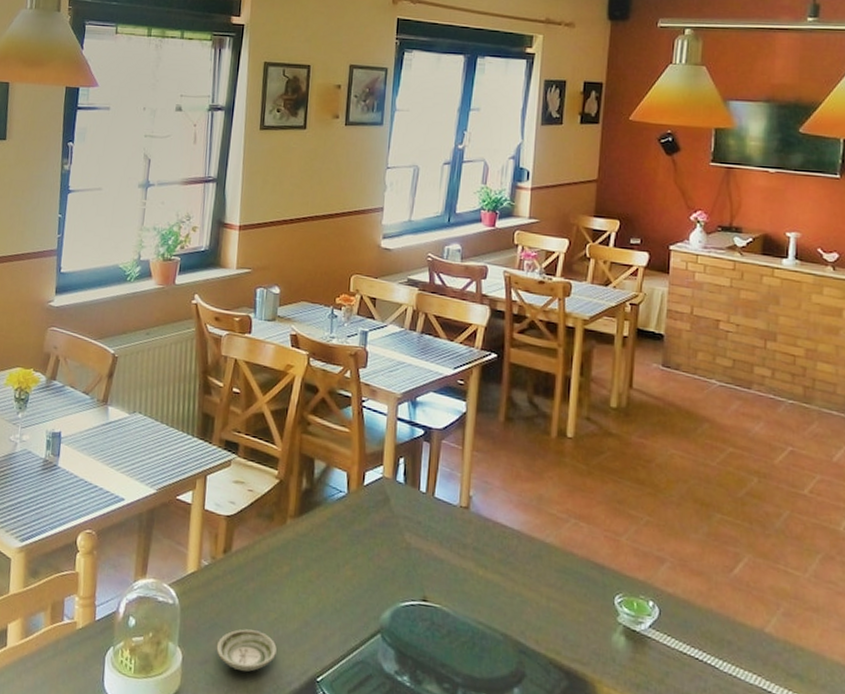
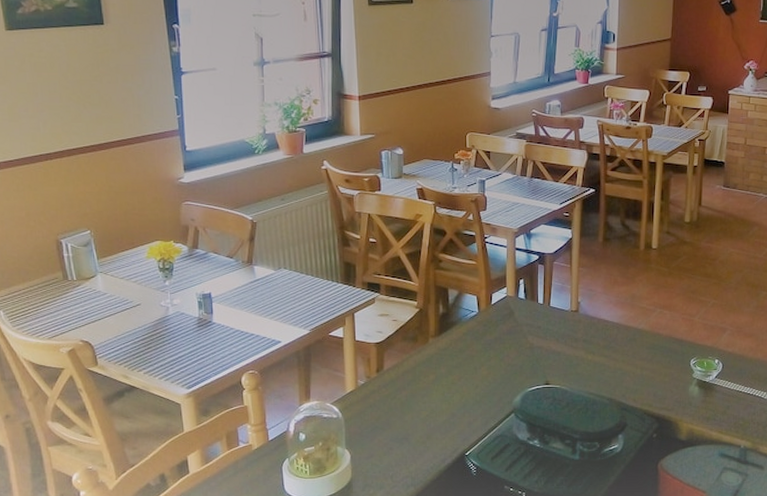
saucer: present [216,629,277,672] -> none [379,427,430,459]

